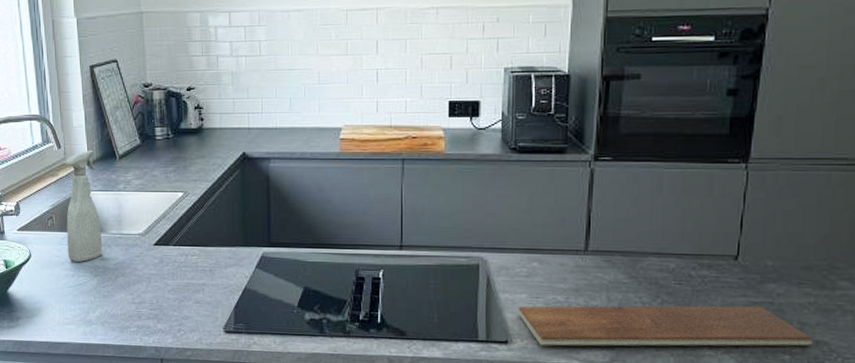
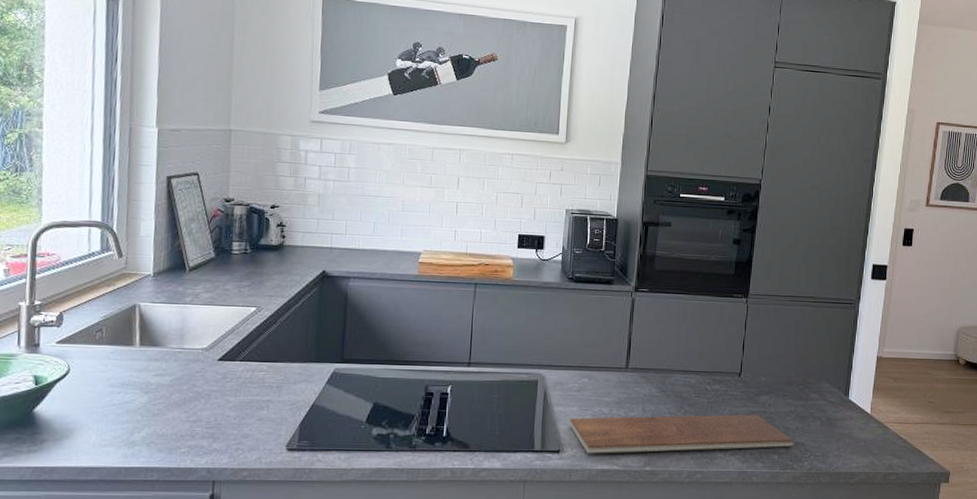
spray bottle: present [66,151,102,262] -> none [116,261,161,378]

